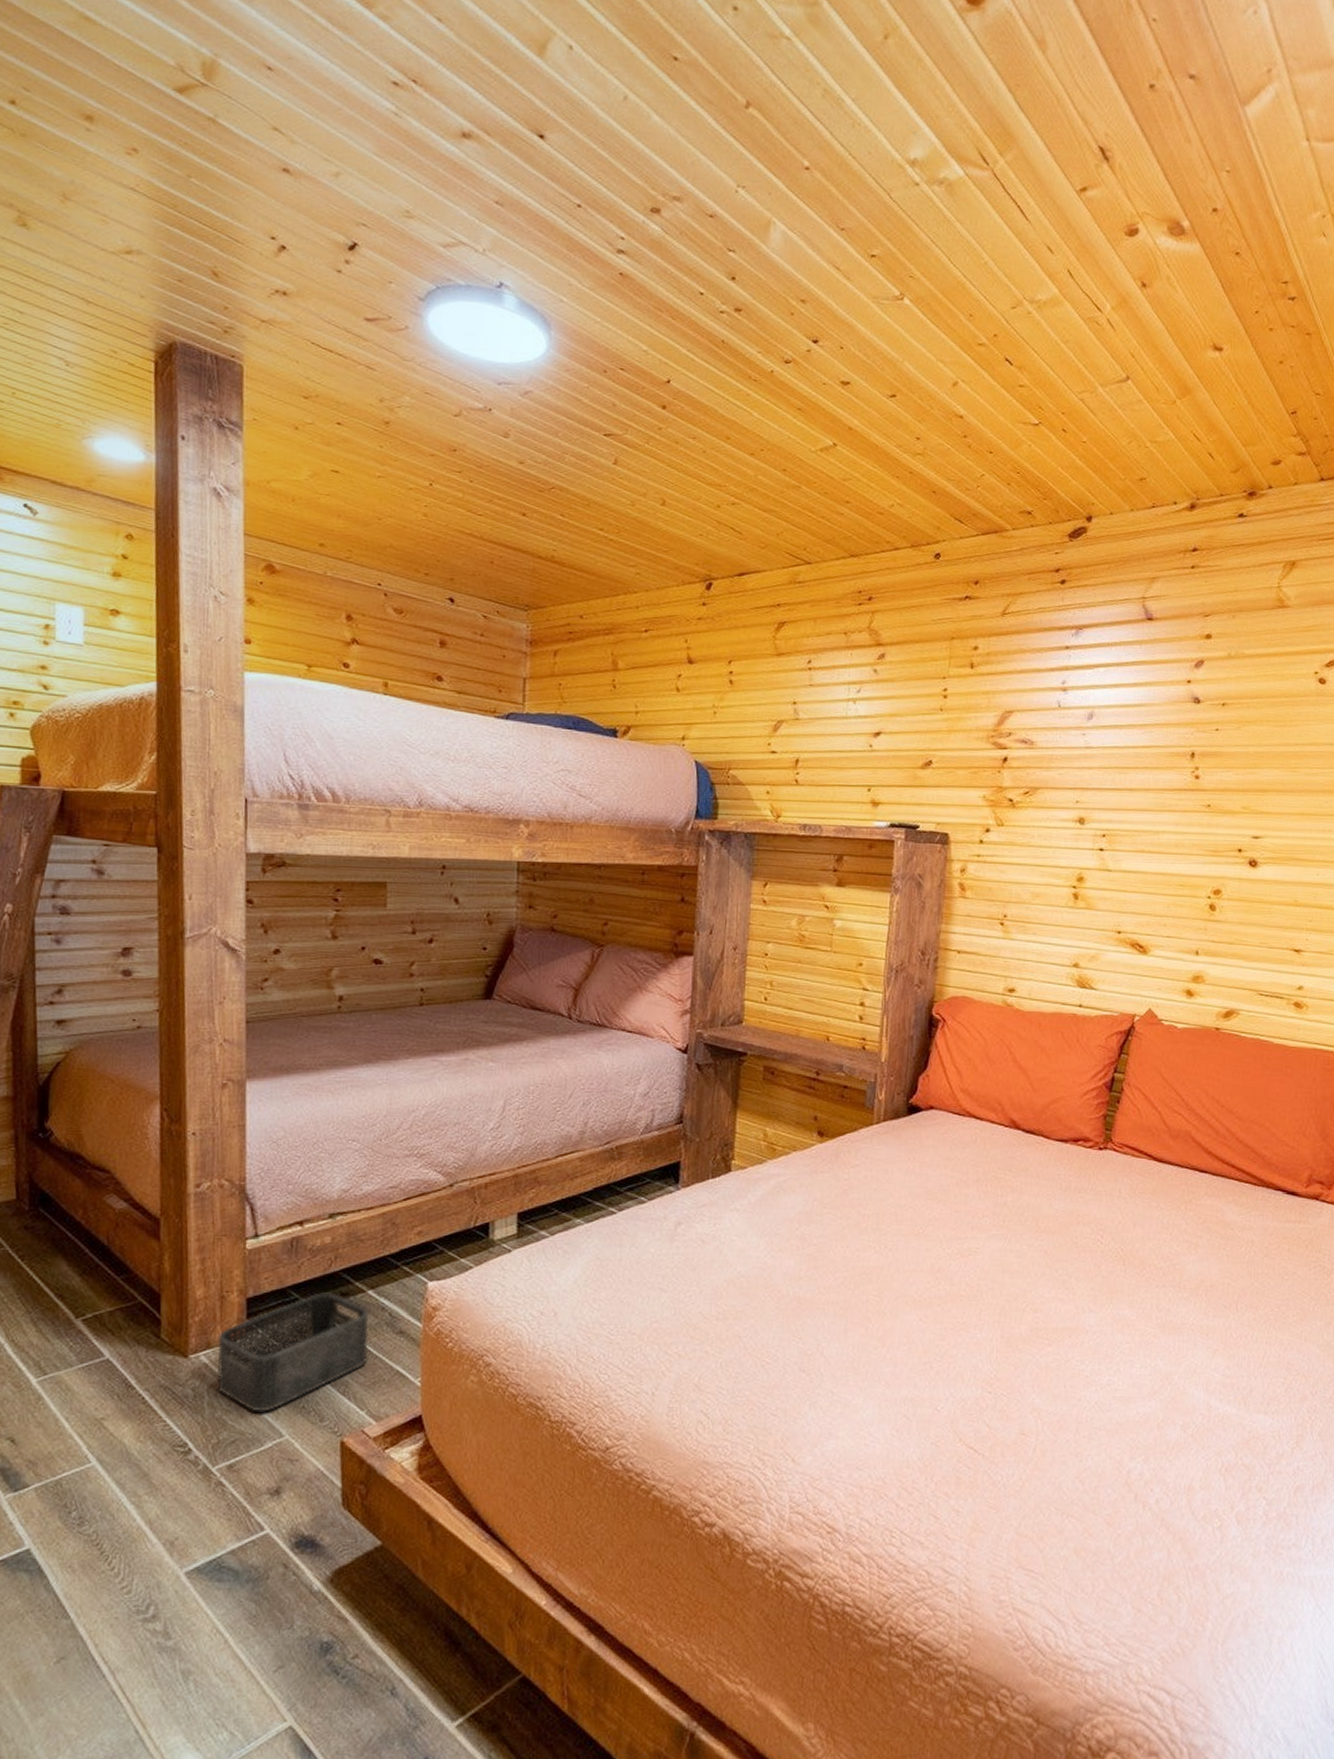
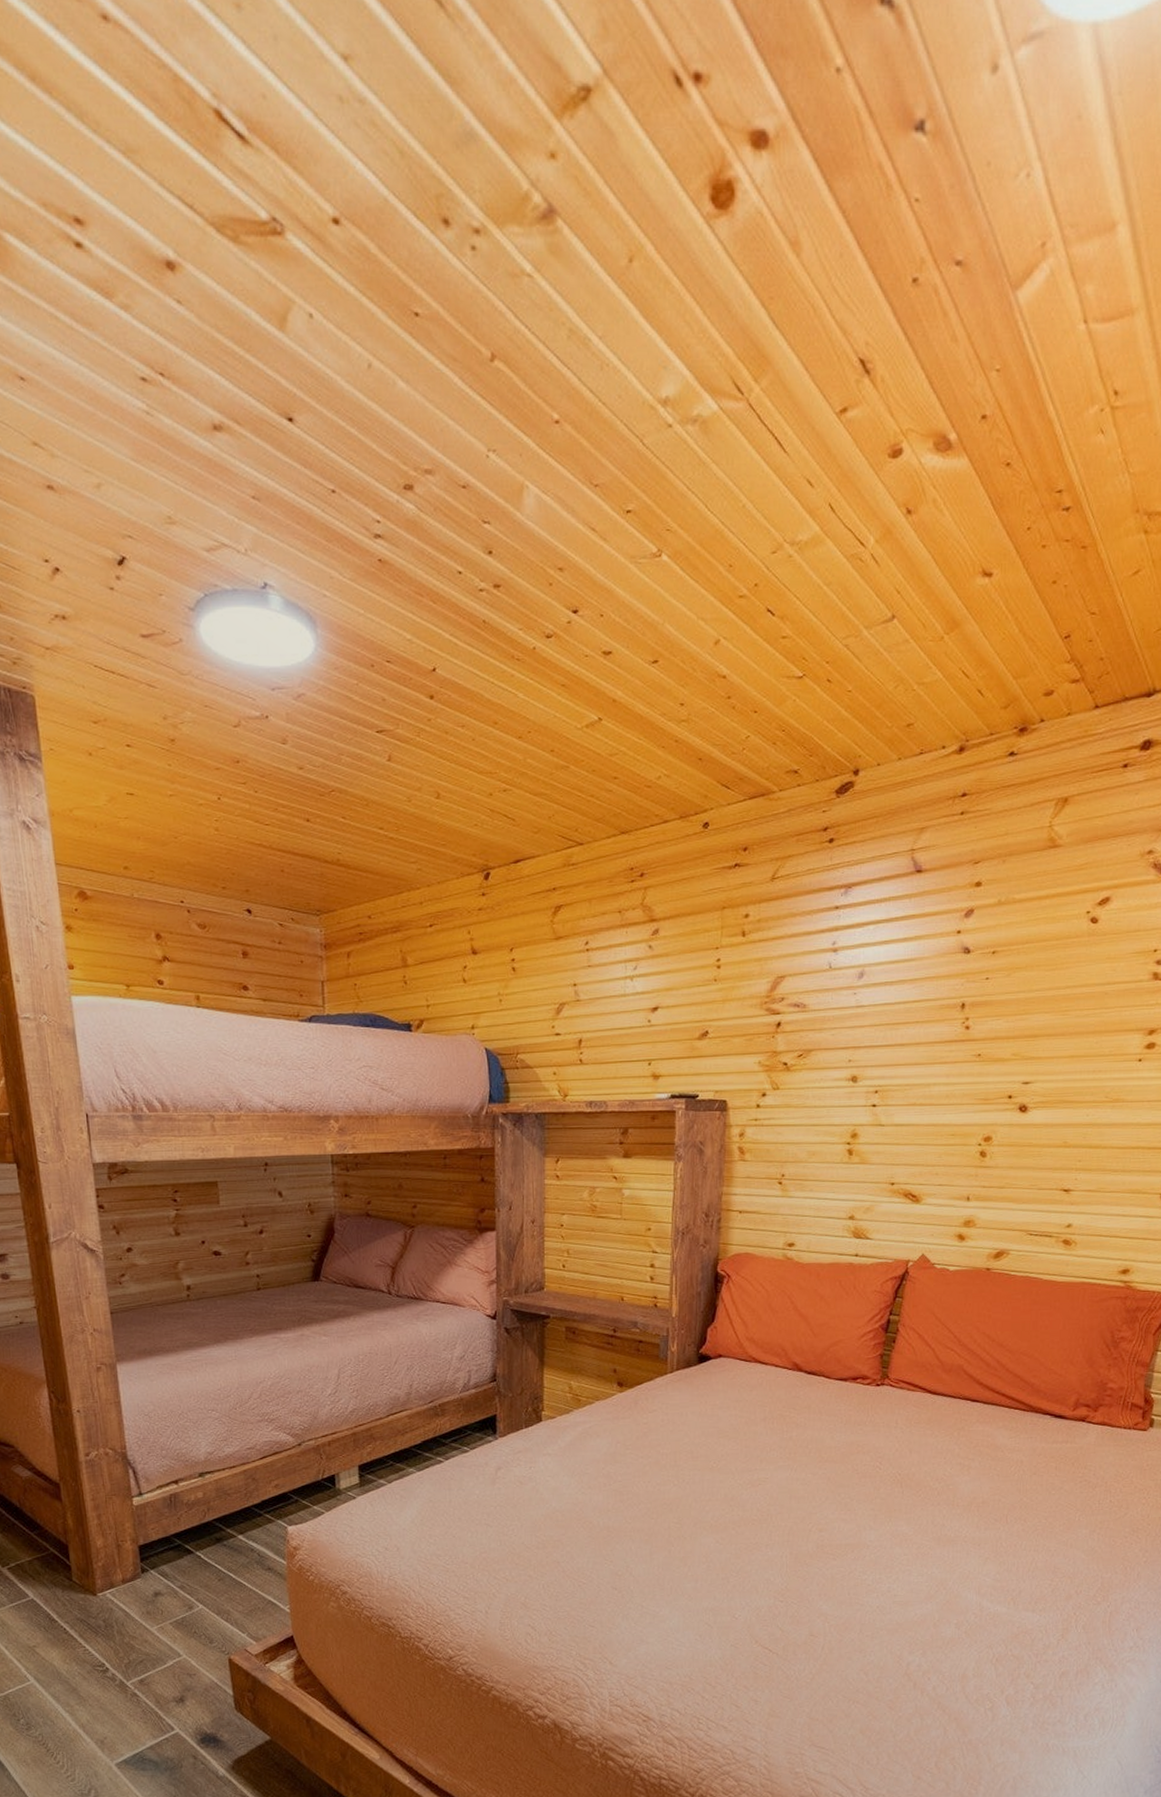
storage bin: present [217,1292,369,1412] -> none [119,1538,244,1638]

